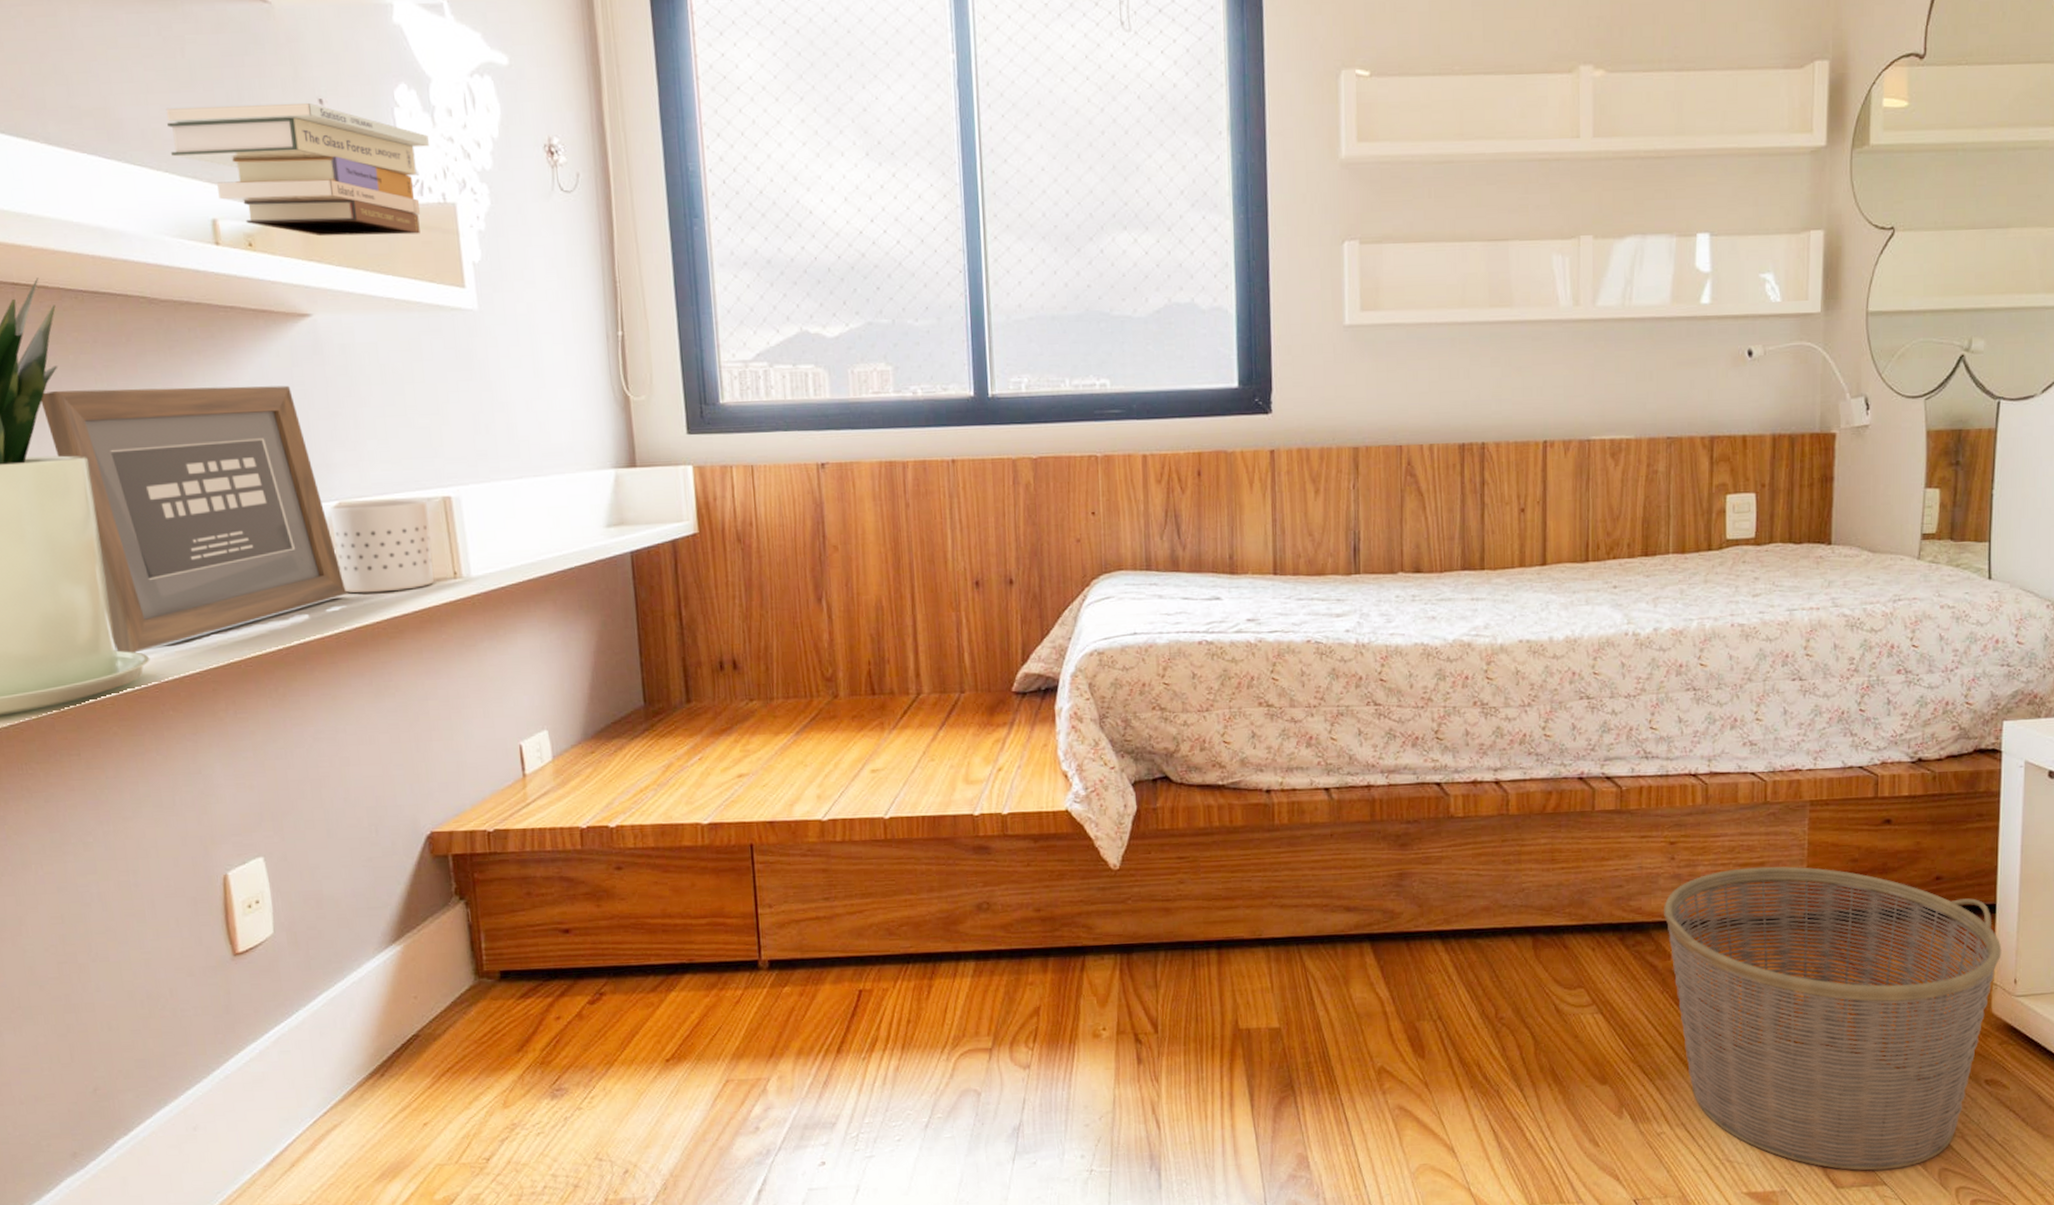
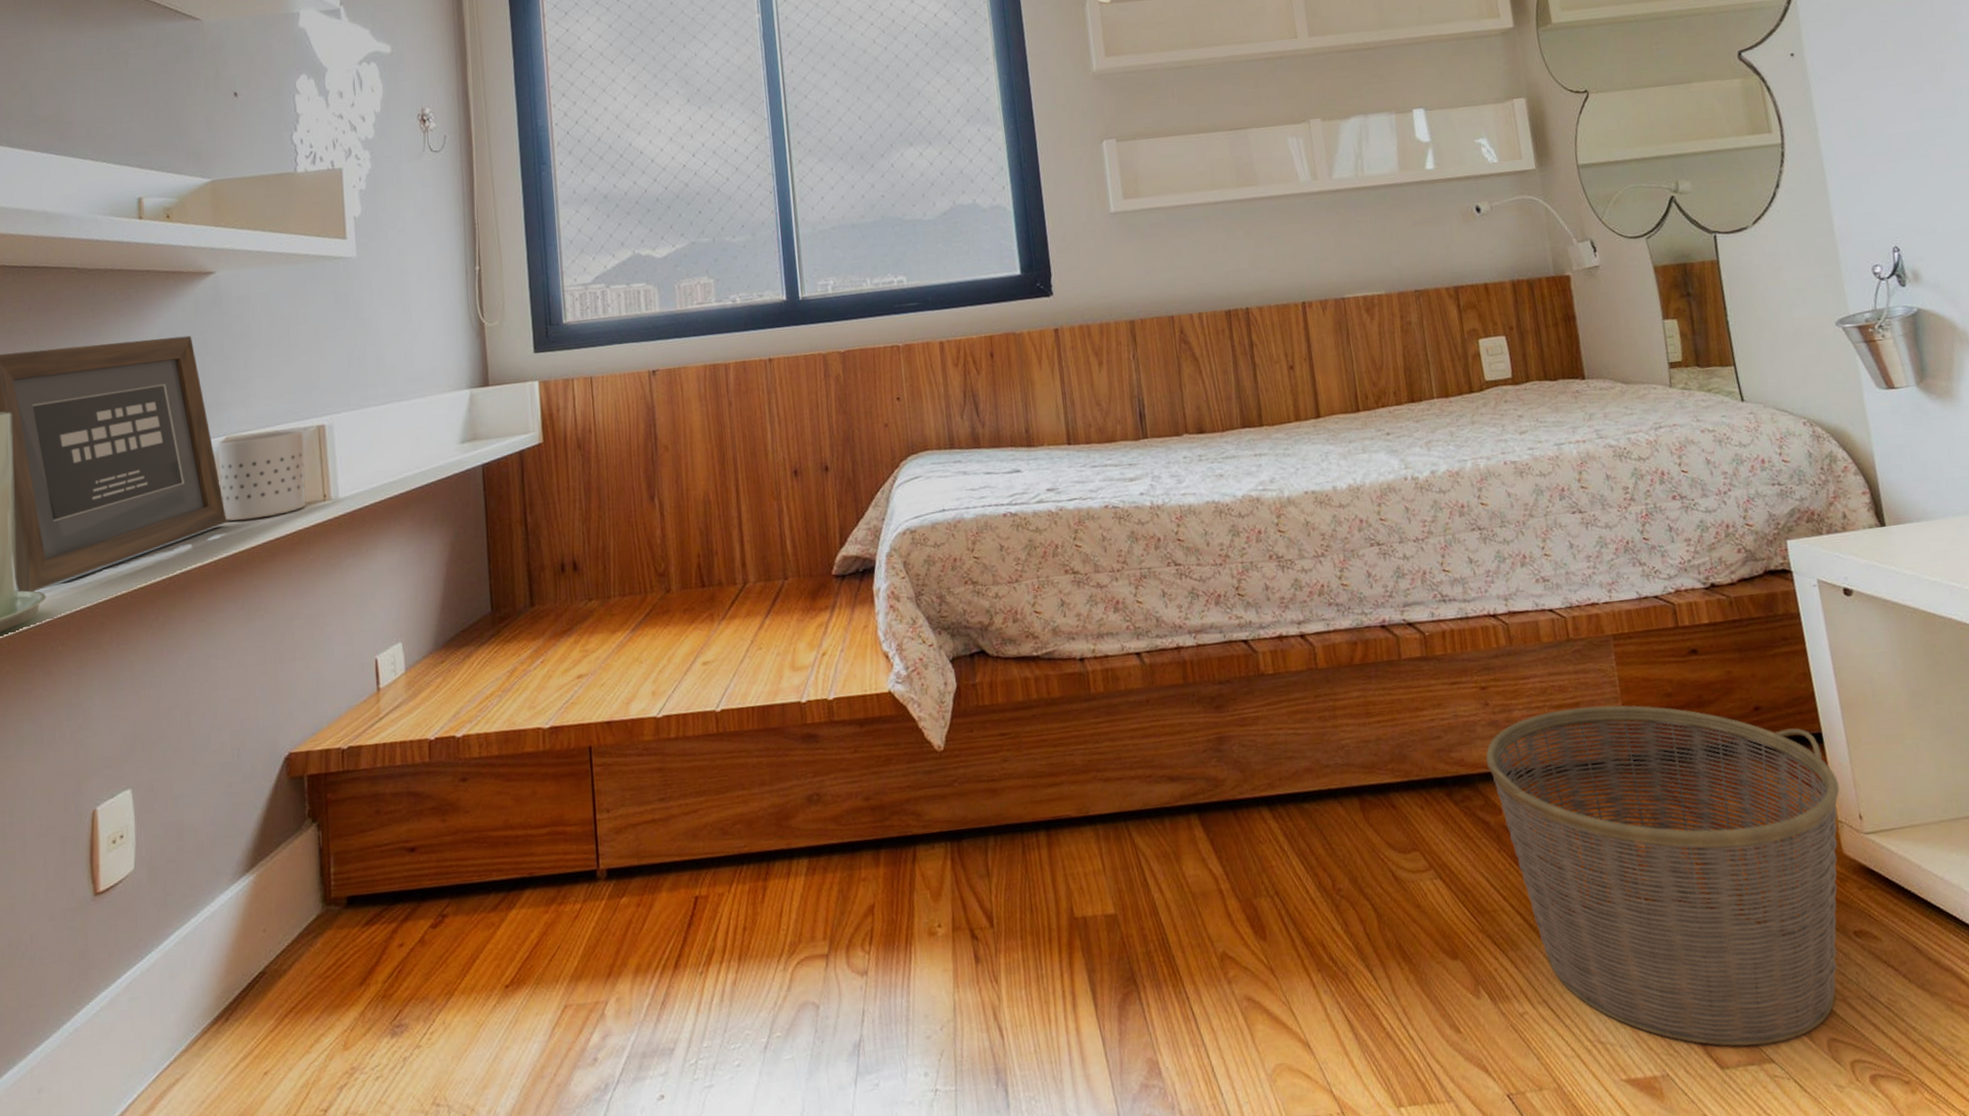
books: present [166,103,429,237] -> none [108,96,322,205]

